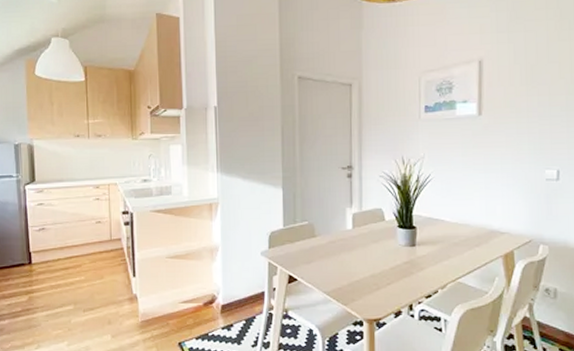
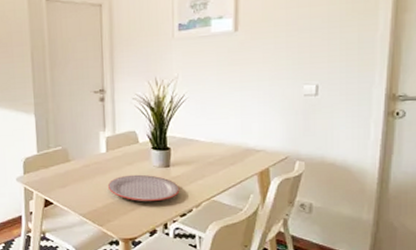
plate: none [353,252,425,282] -> present [107,174,180,202]

